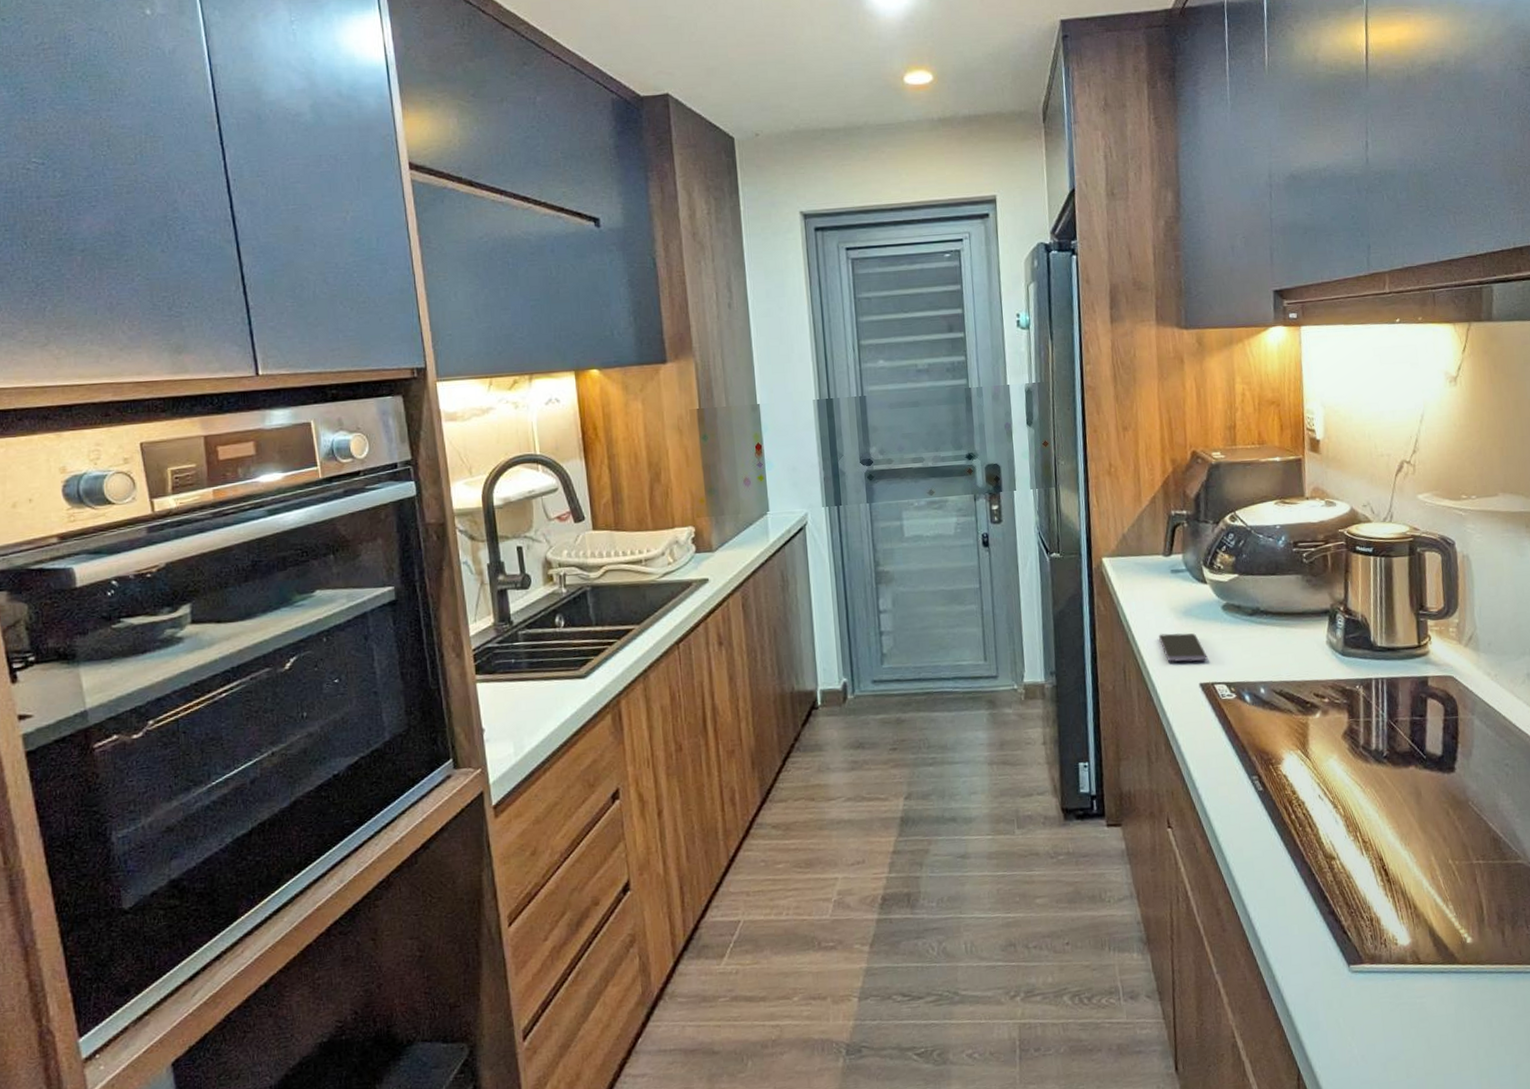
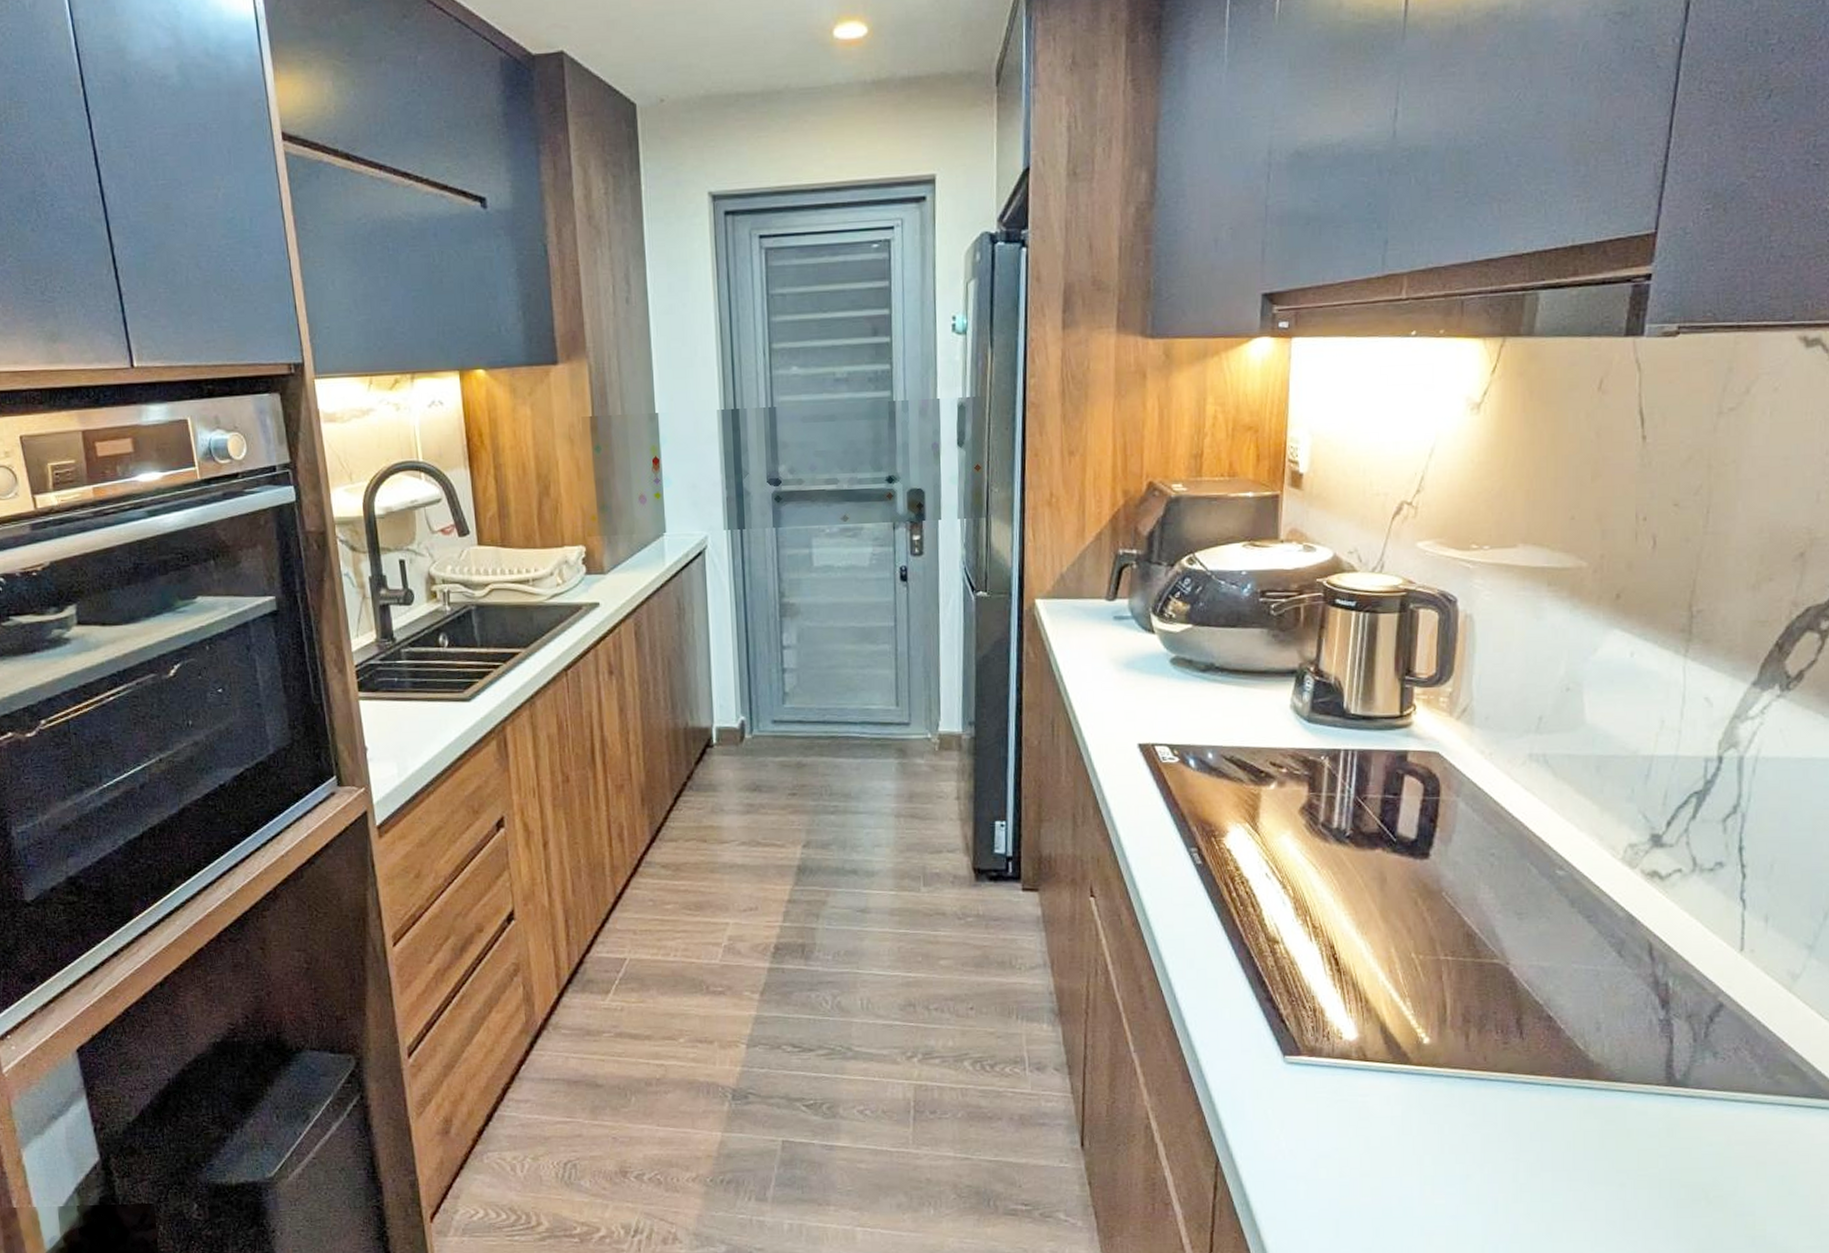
smartphone: present [1159,633,1208,662] -> none [1095,687,1149,720]

